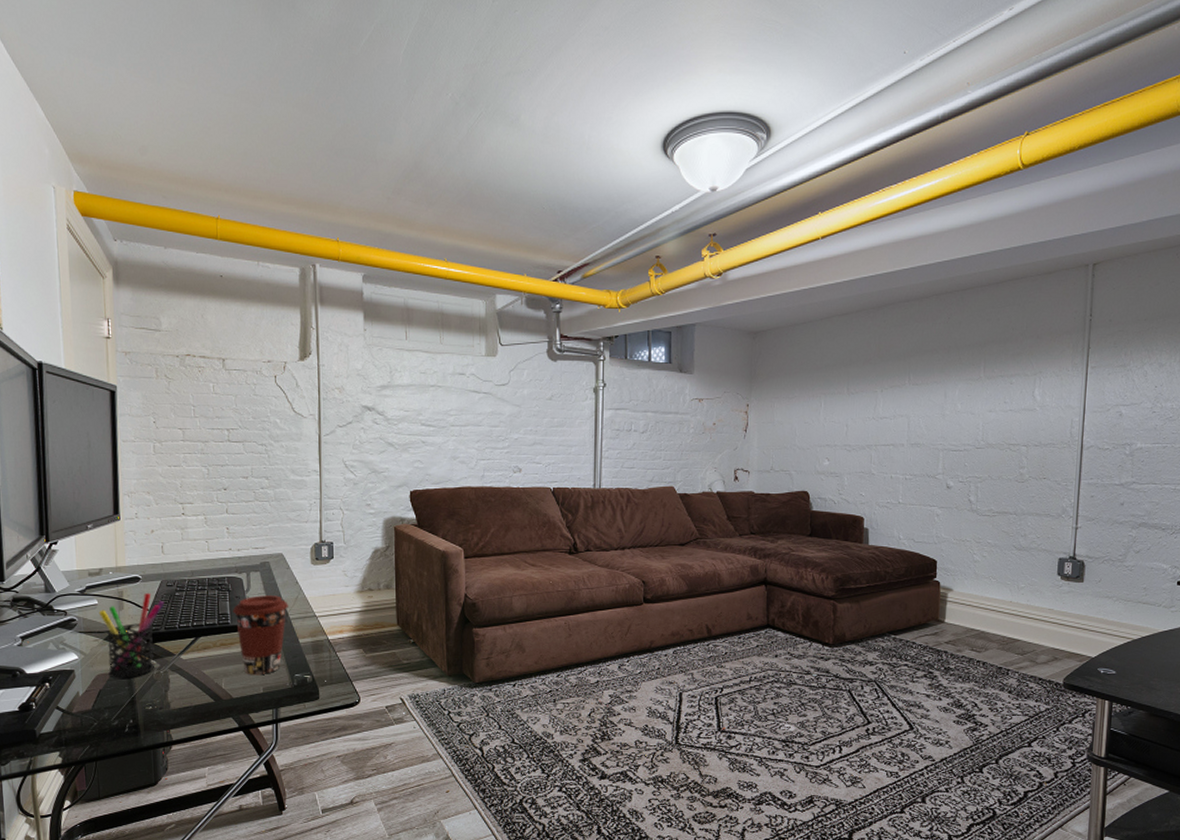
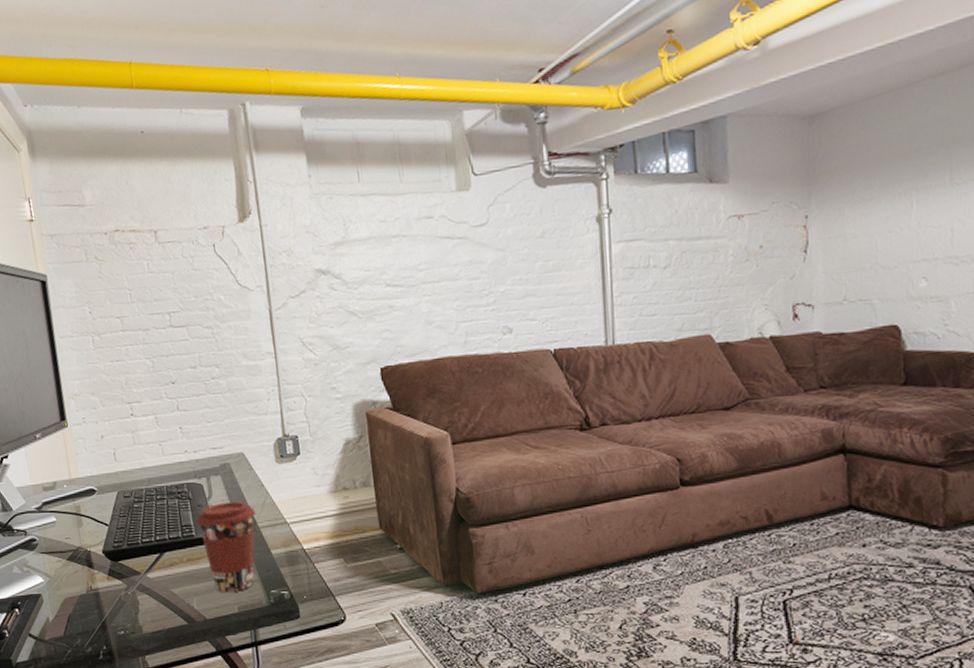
pen holder: present [98,592,165,678] -> none [58,505,124,602]

